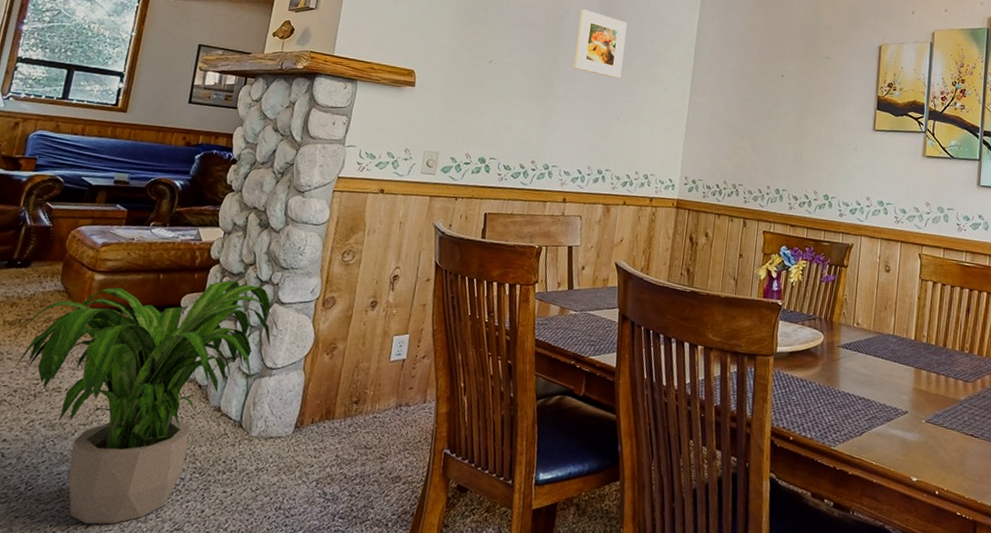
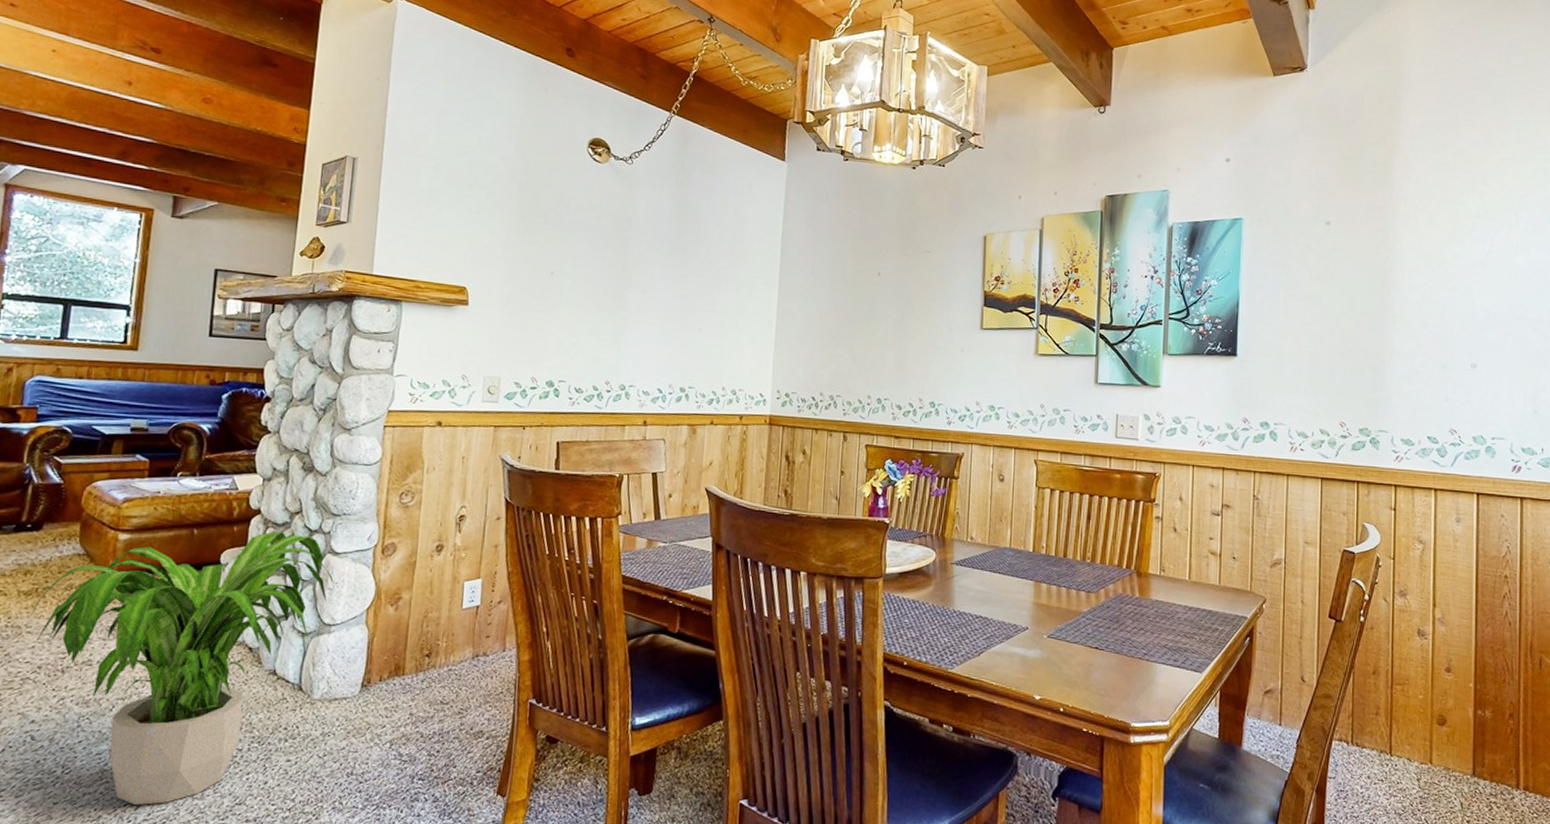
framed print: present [574,9,628,78] -> none [646,209,704,285]

